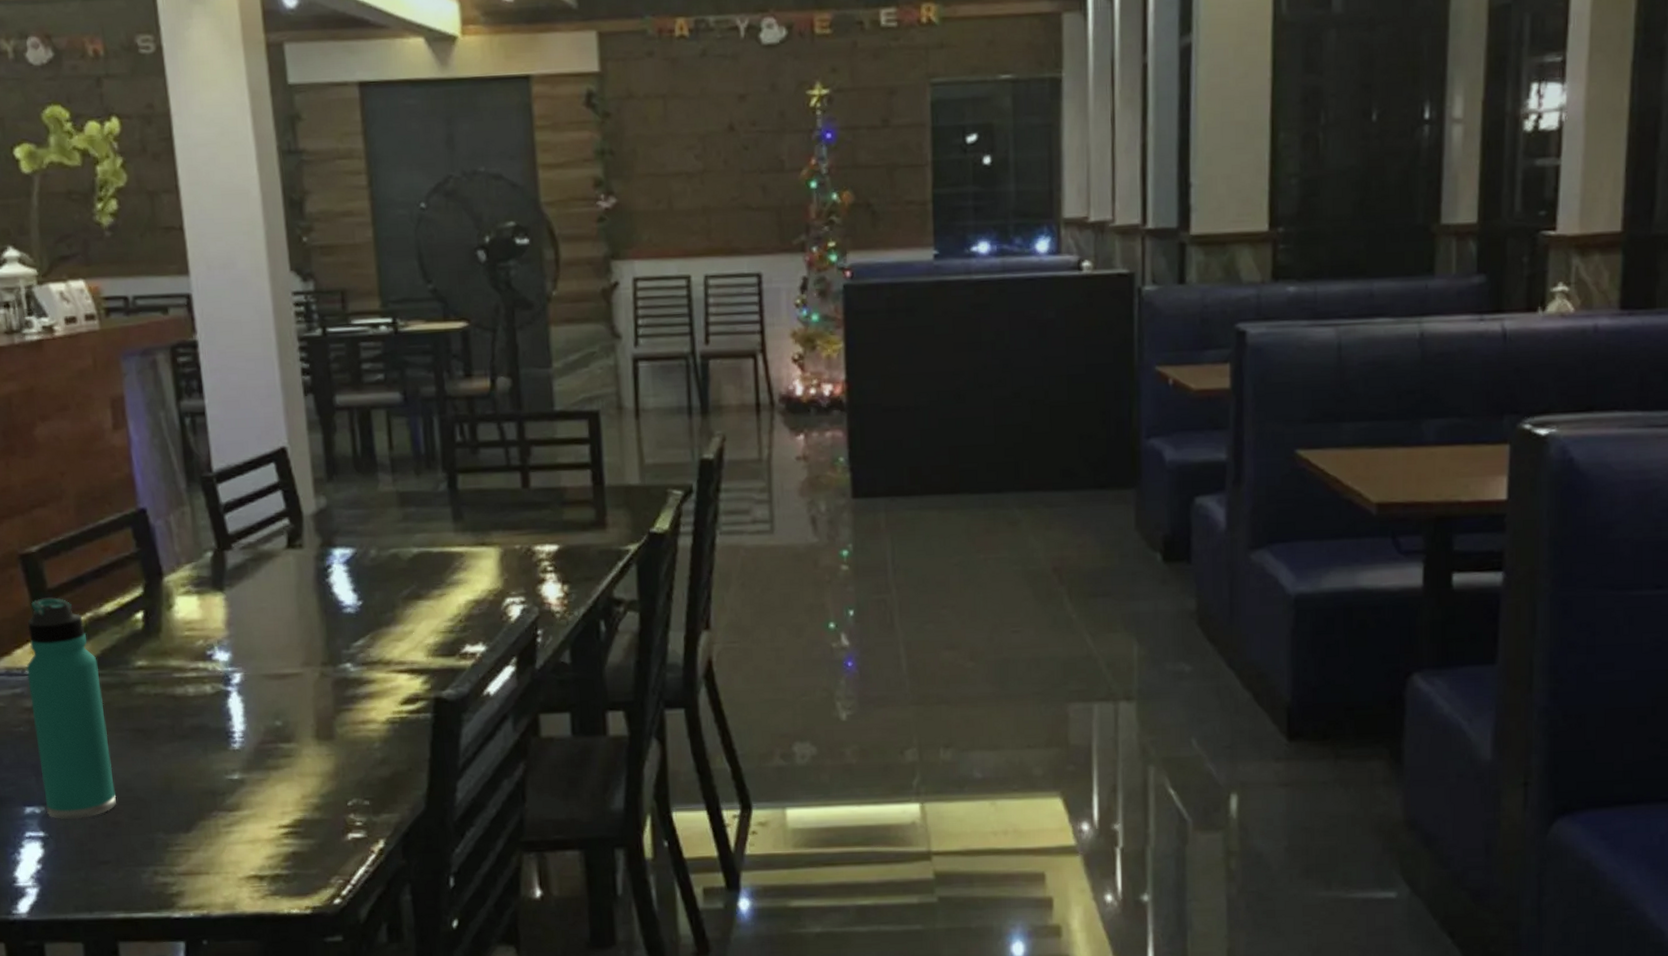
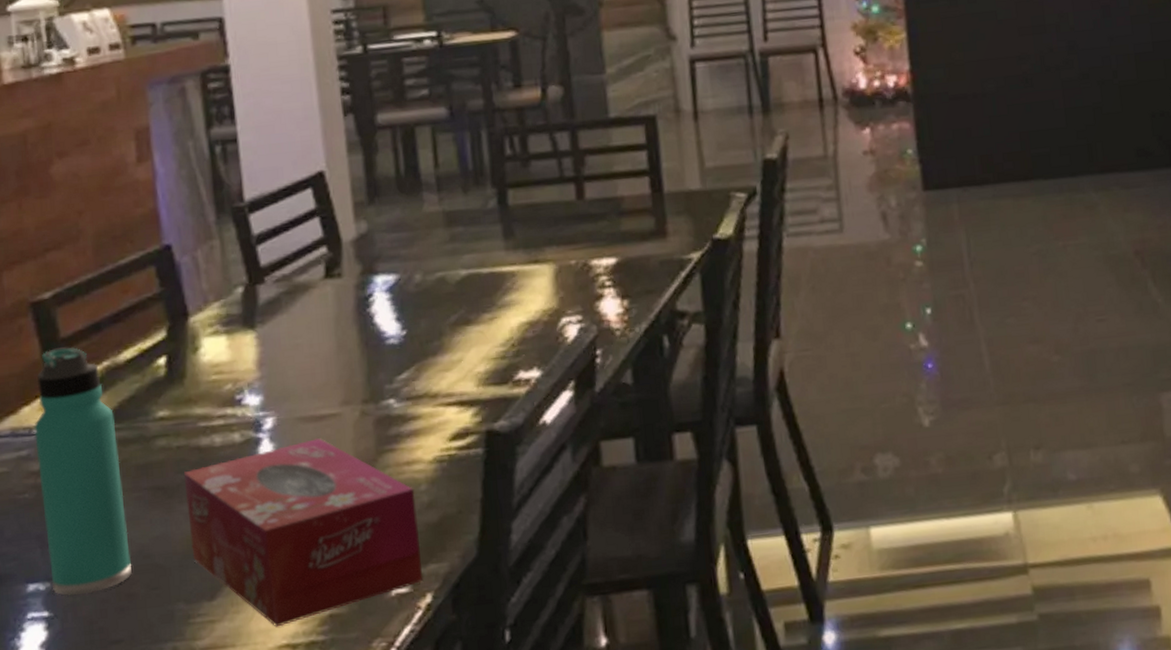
tissue box: none [160,694,377,860] -> present [183,437,424,627]

